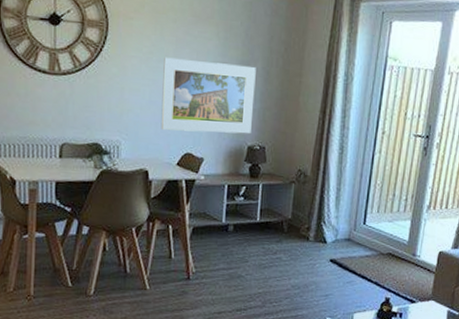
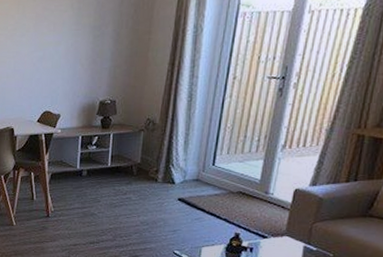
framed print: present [160,57,256,134] -> none [23,30,107,94]

